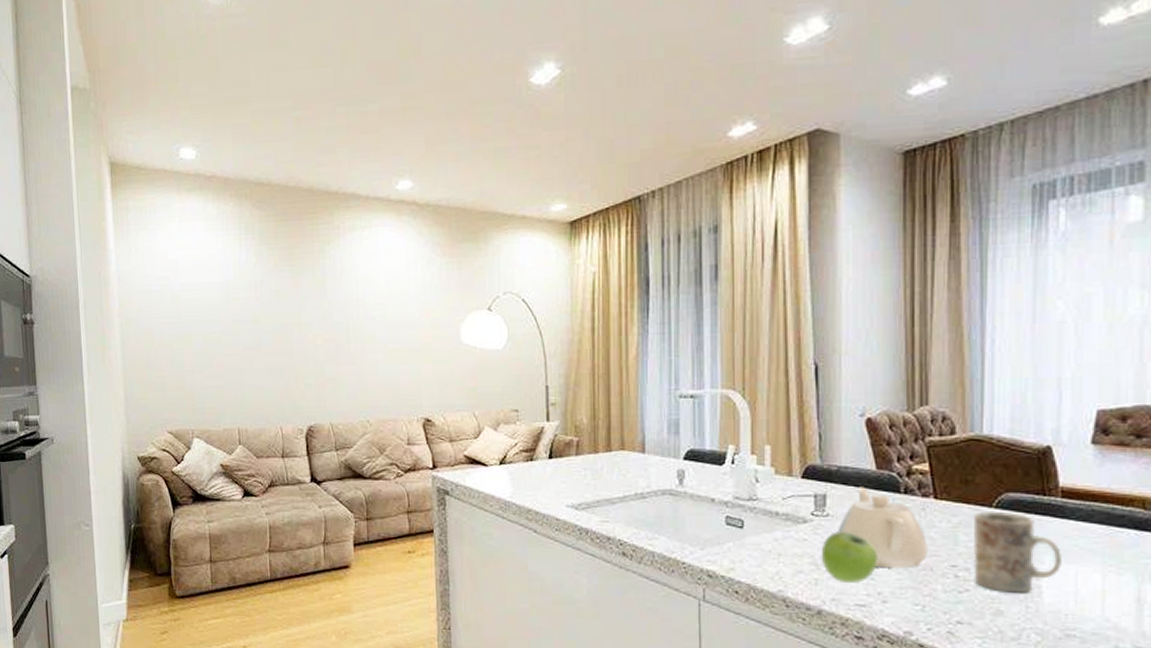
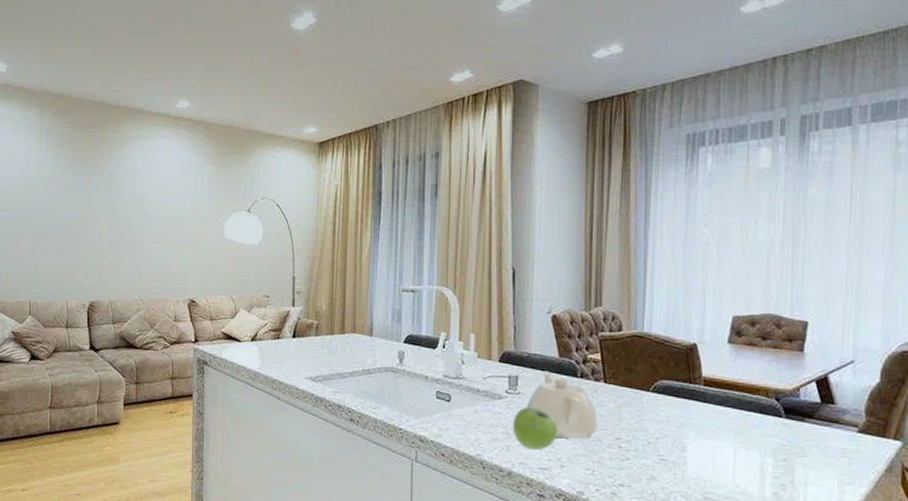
mug: present [972,510,1062,593] -> none [633,394,703,462]

